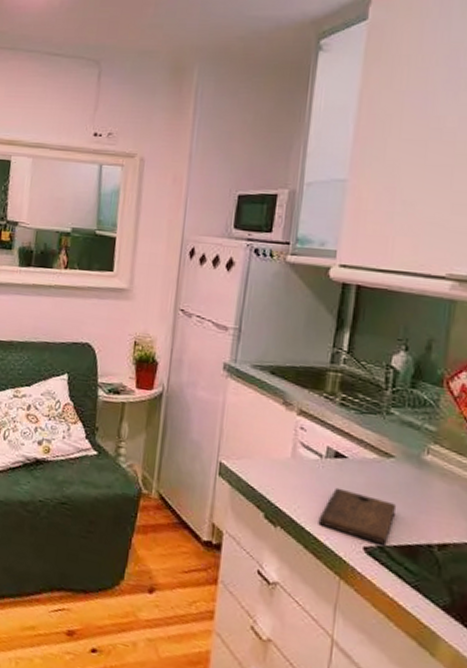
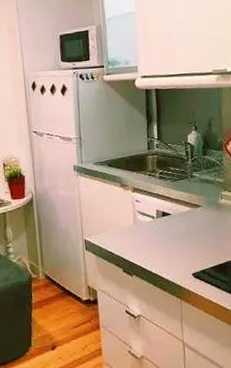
cutting board: present [318,487,396,545] -> none [159,237,208,269]

